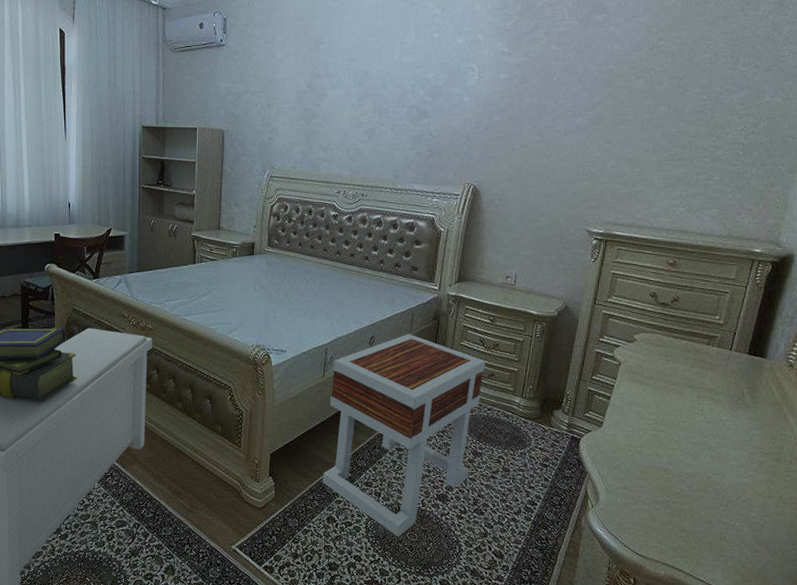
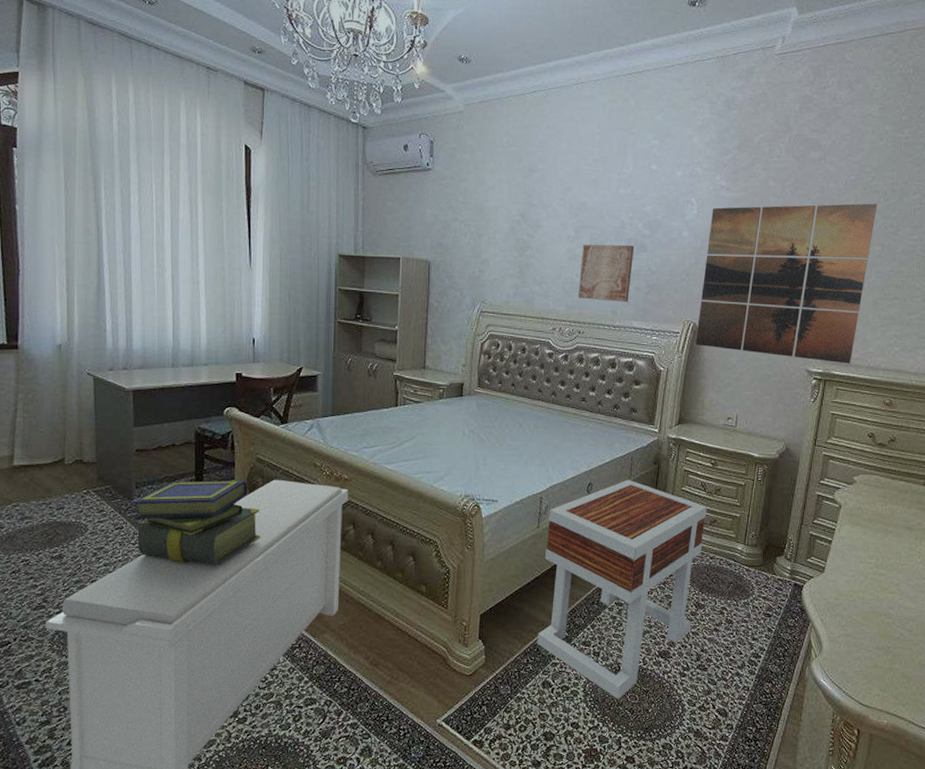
wall art: none [361,111,416,166] -> present [578,244,634,302]
wall art: none [476,64,664,225] -> present [696,203,877,364]

